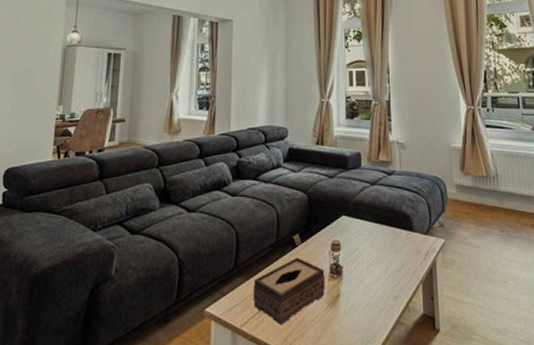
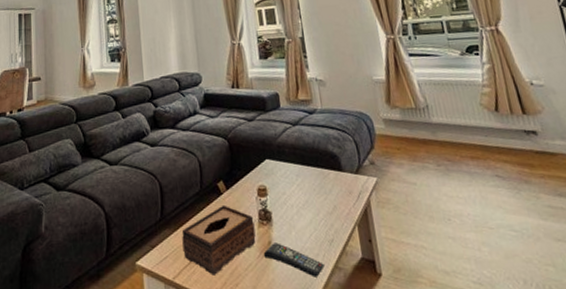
remote control: none [331,296,387,331] -> present [263,243,325,278]

